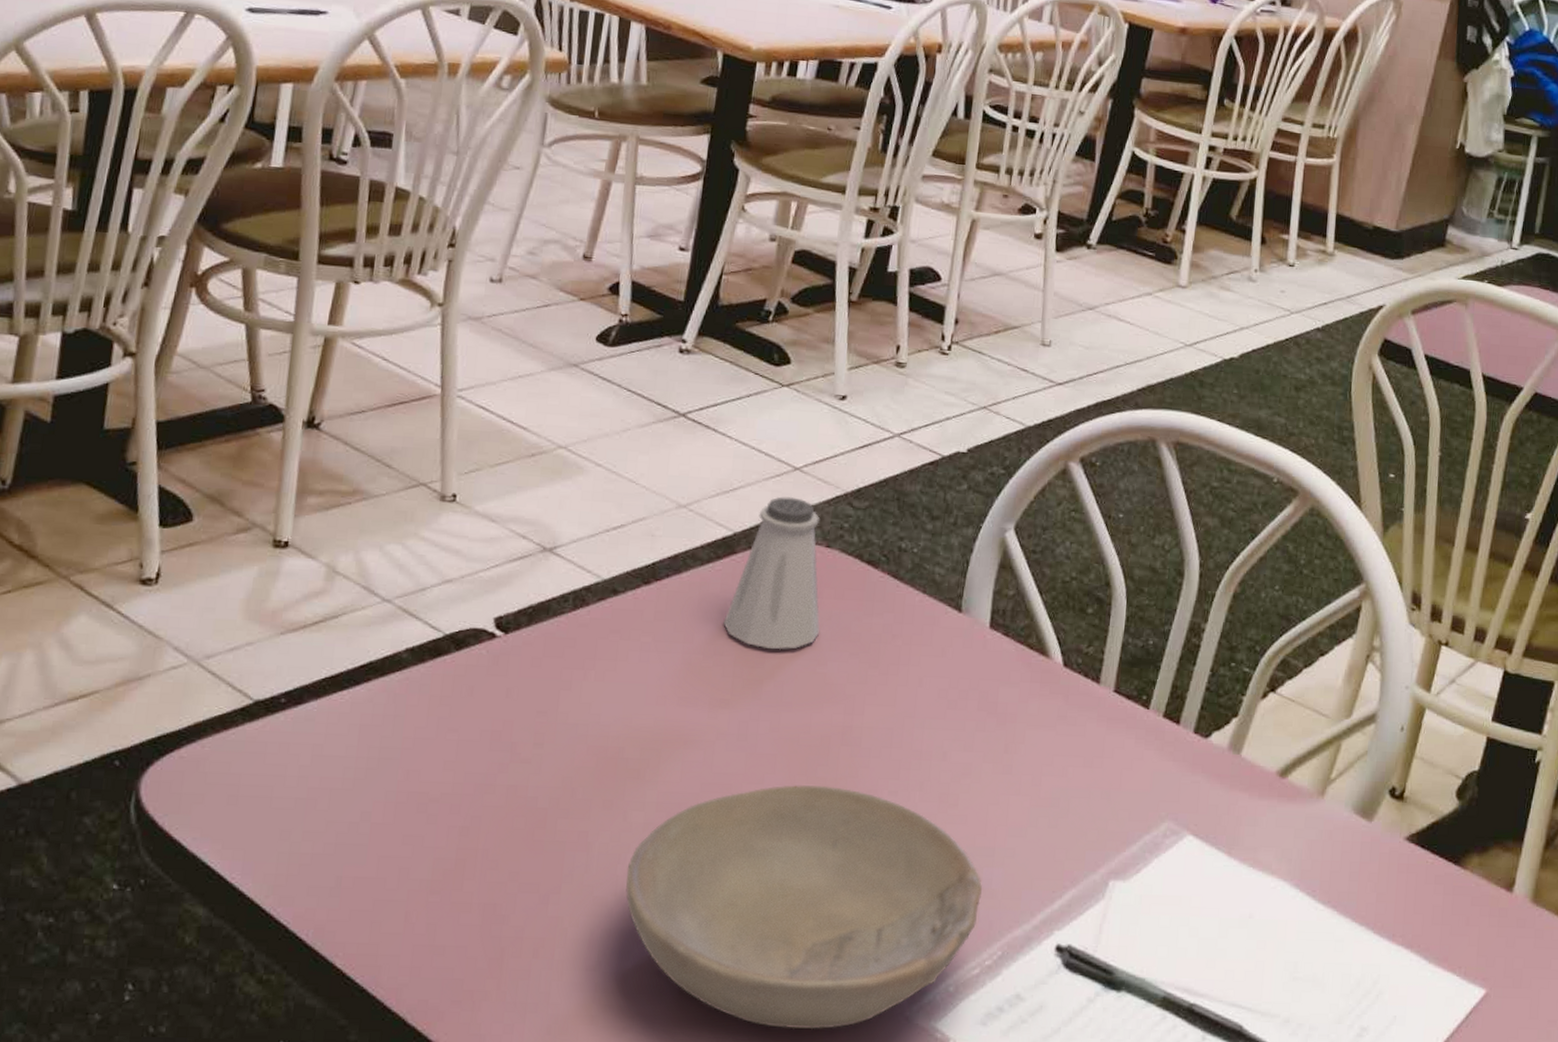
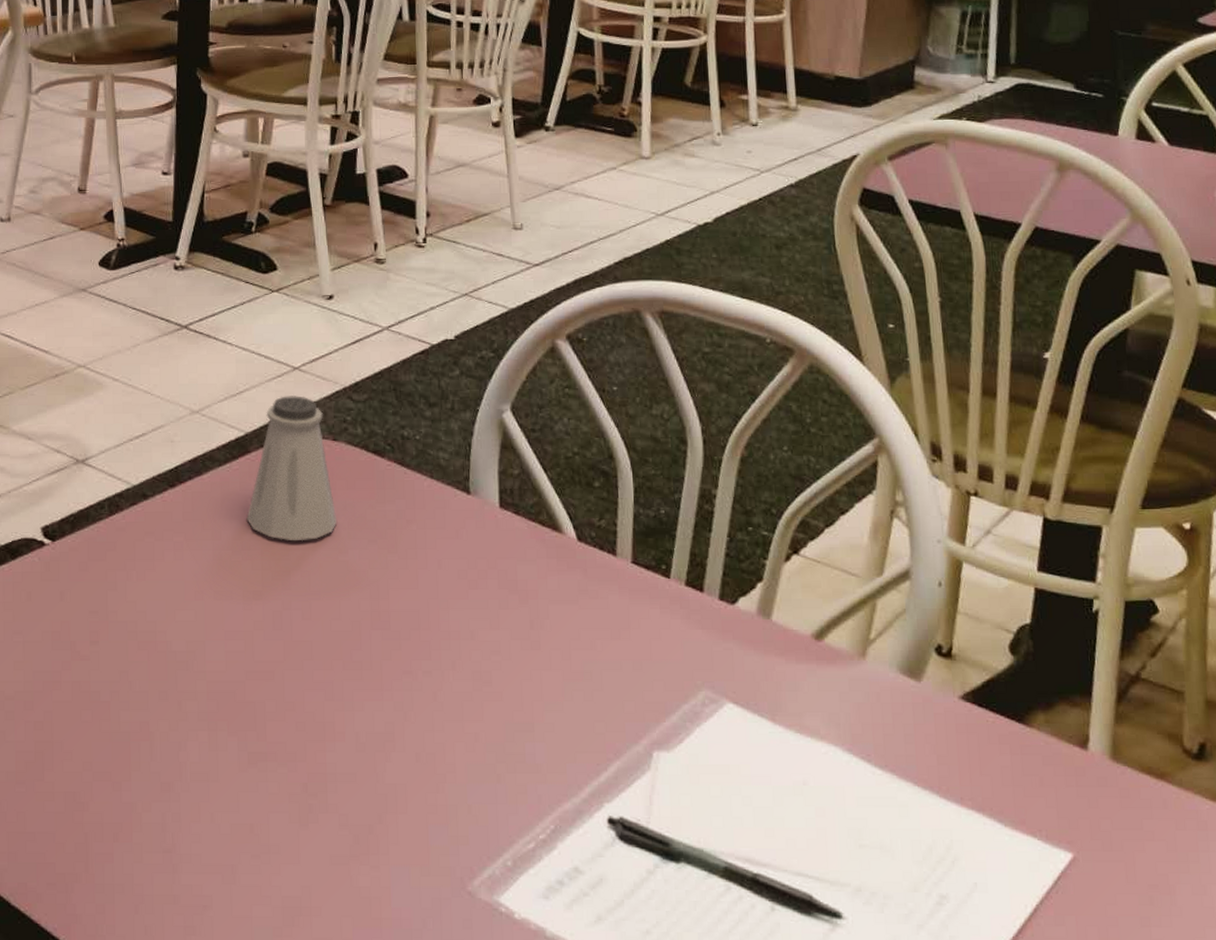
bowl: present [625,785,983,1030] -> none [188,668,527,906]

